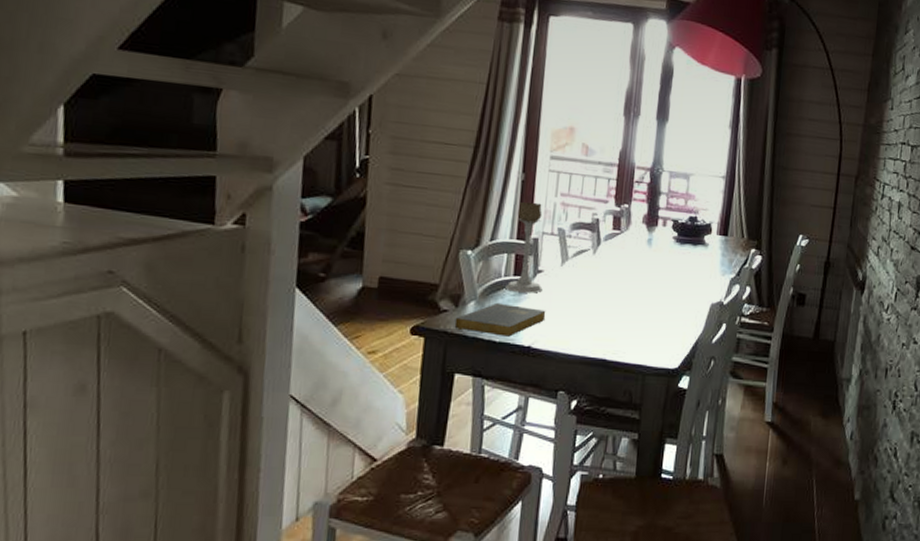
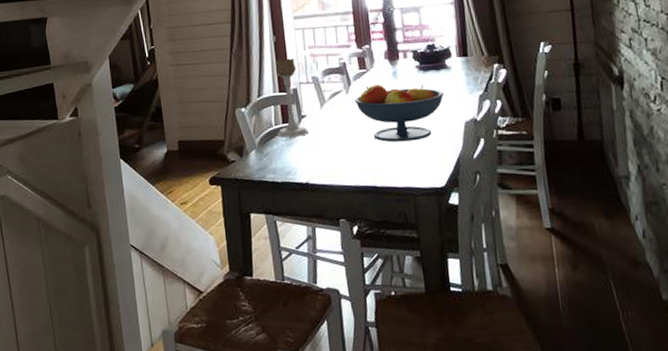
book: present [454,302,546,337] -> none [242,148,316,177]
fruit bowl: none [600,249,696,316] -> present [354,84,444,142]

